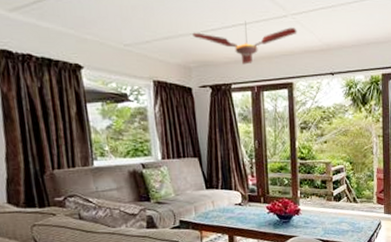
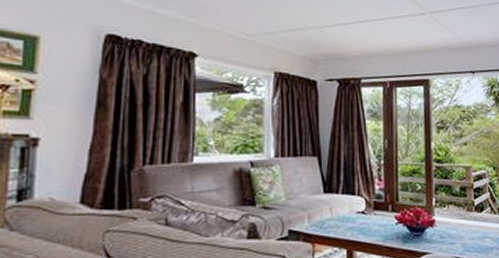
ceiling fan: present [192,21,297,65] -> none [322,16,435,60]

